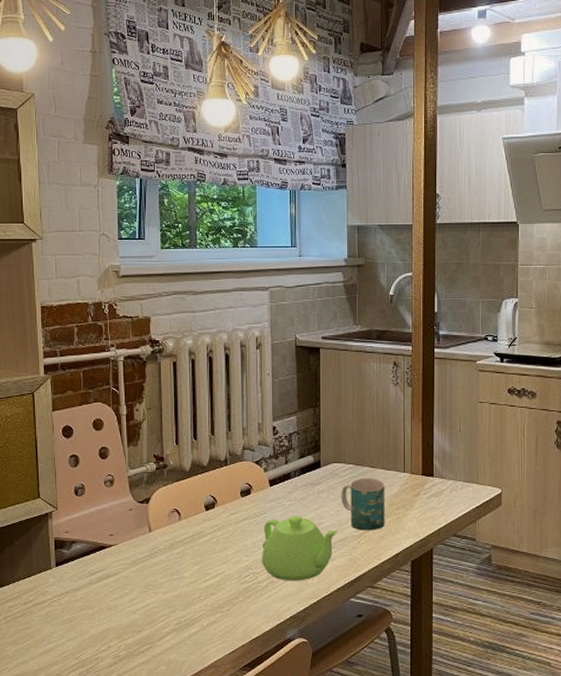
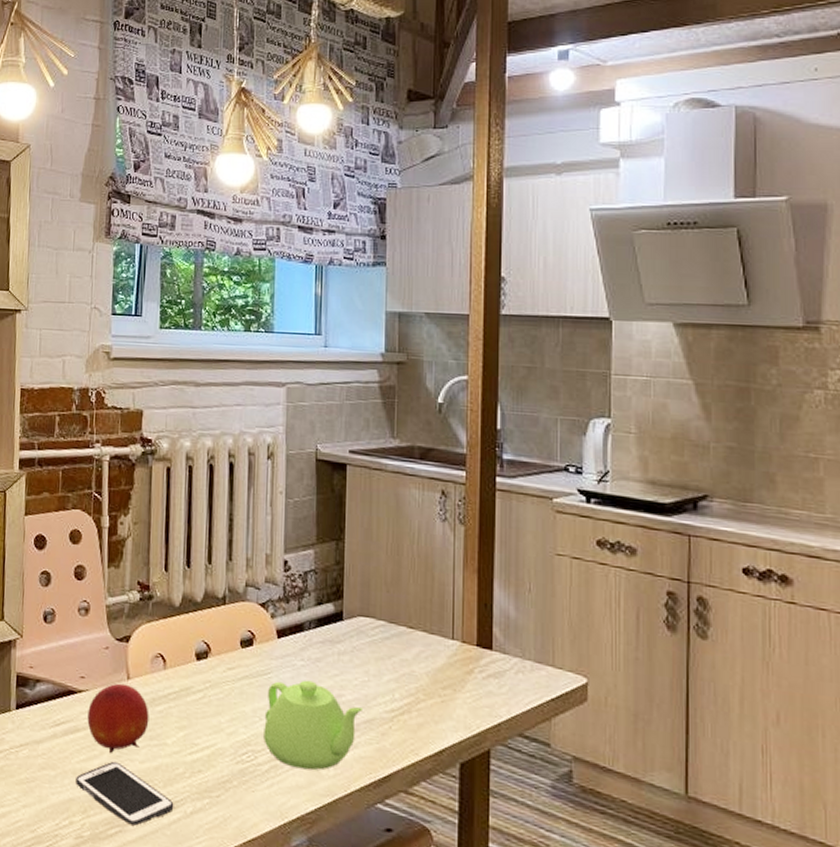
cell phone: none [111,596,193,641] -> present [76,761,174,826]
fruit: none [118,536,169,591] -> present [87,683,149,754]
mug: present [341,478,385,531] -> none [368,640,426,715]

